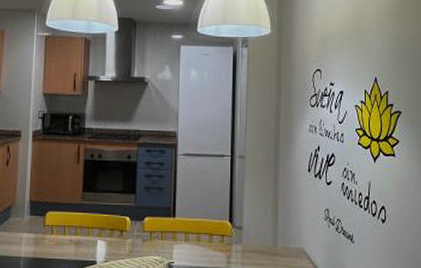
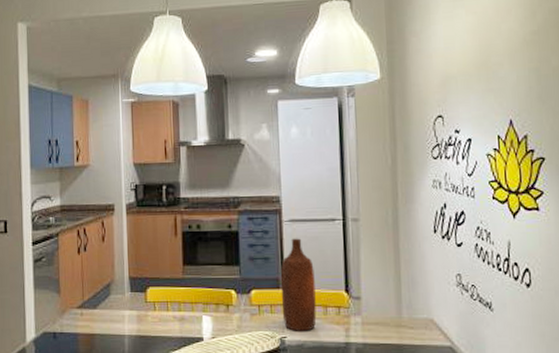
bottle: none [171,171,203,257] -> present [280,238,317,331]

